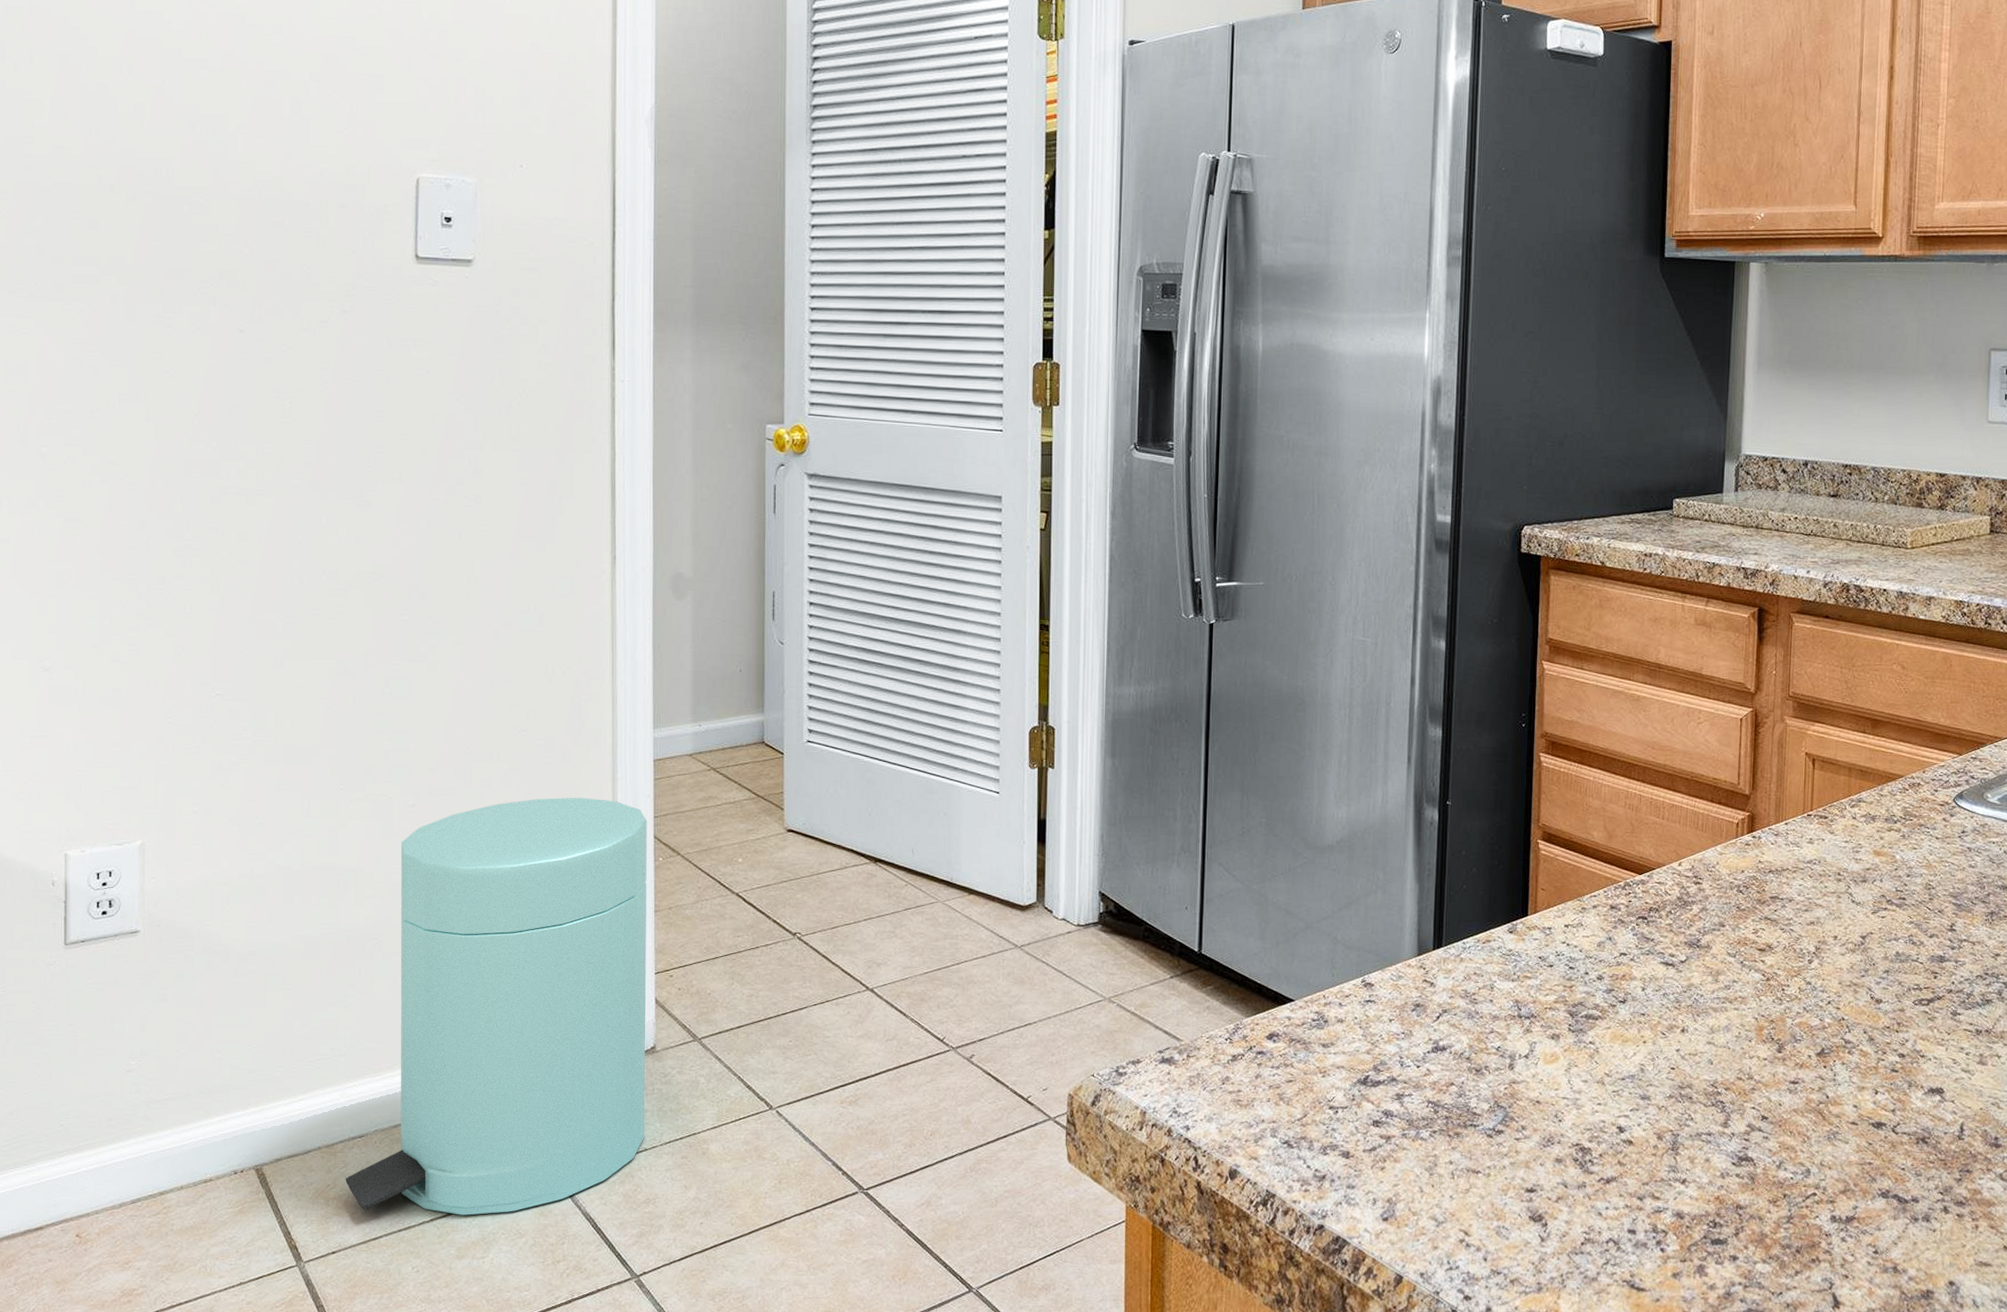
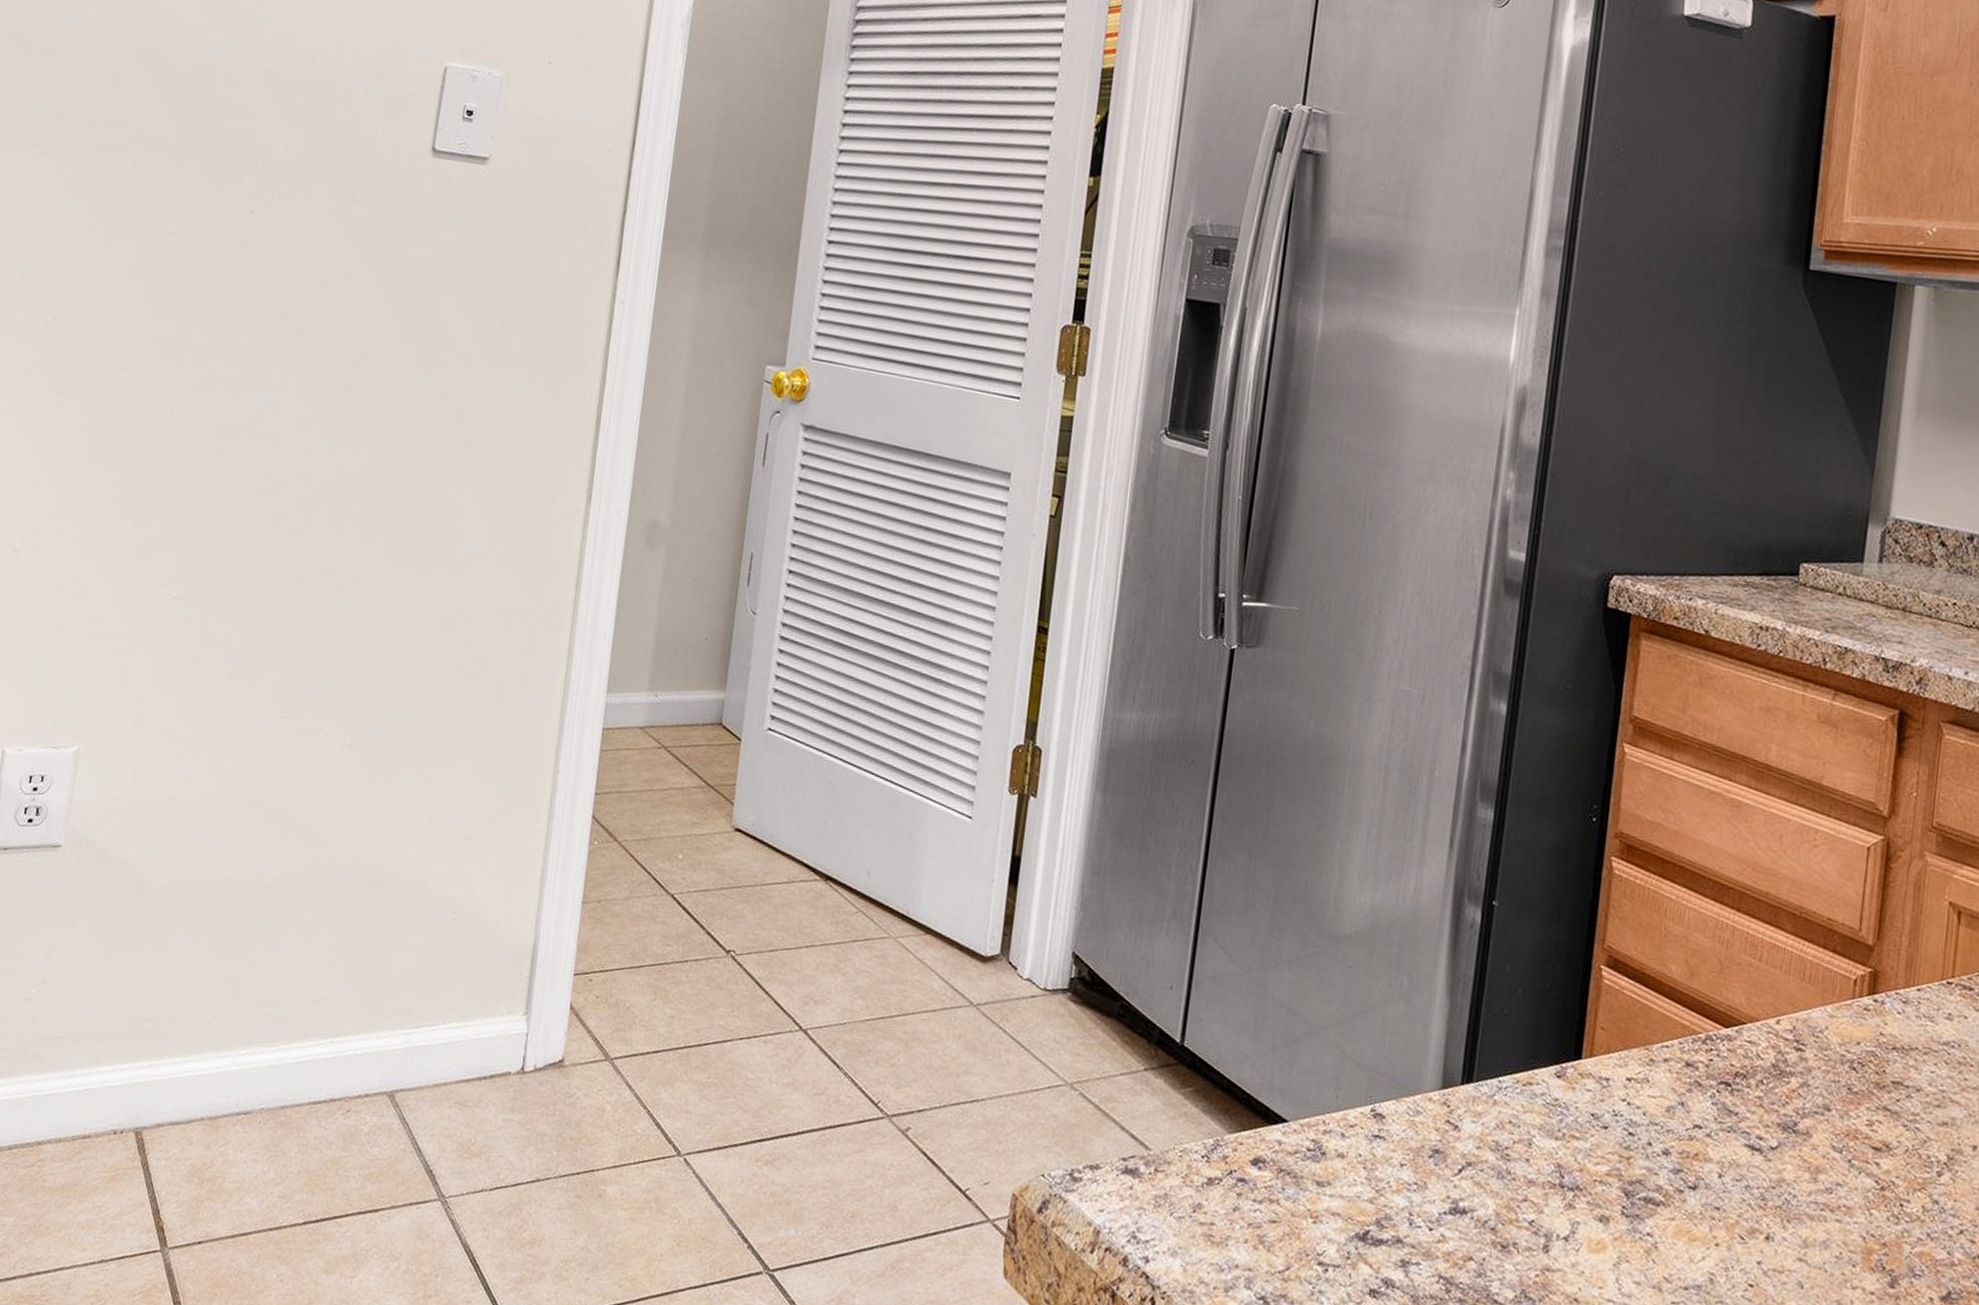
trash can: present [345,797,647,1216] -> none [223,755,587,1229]

